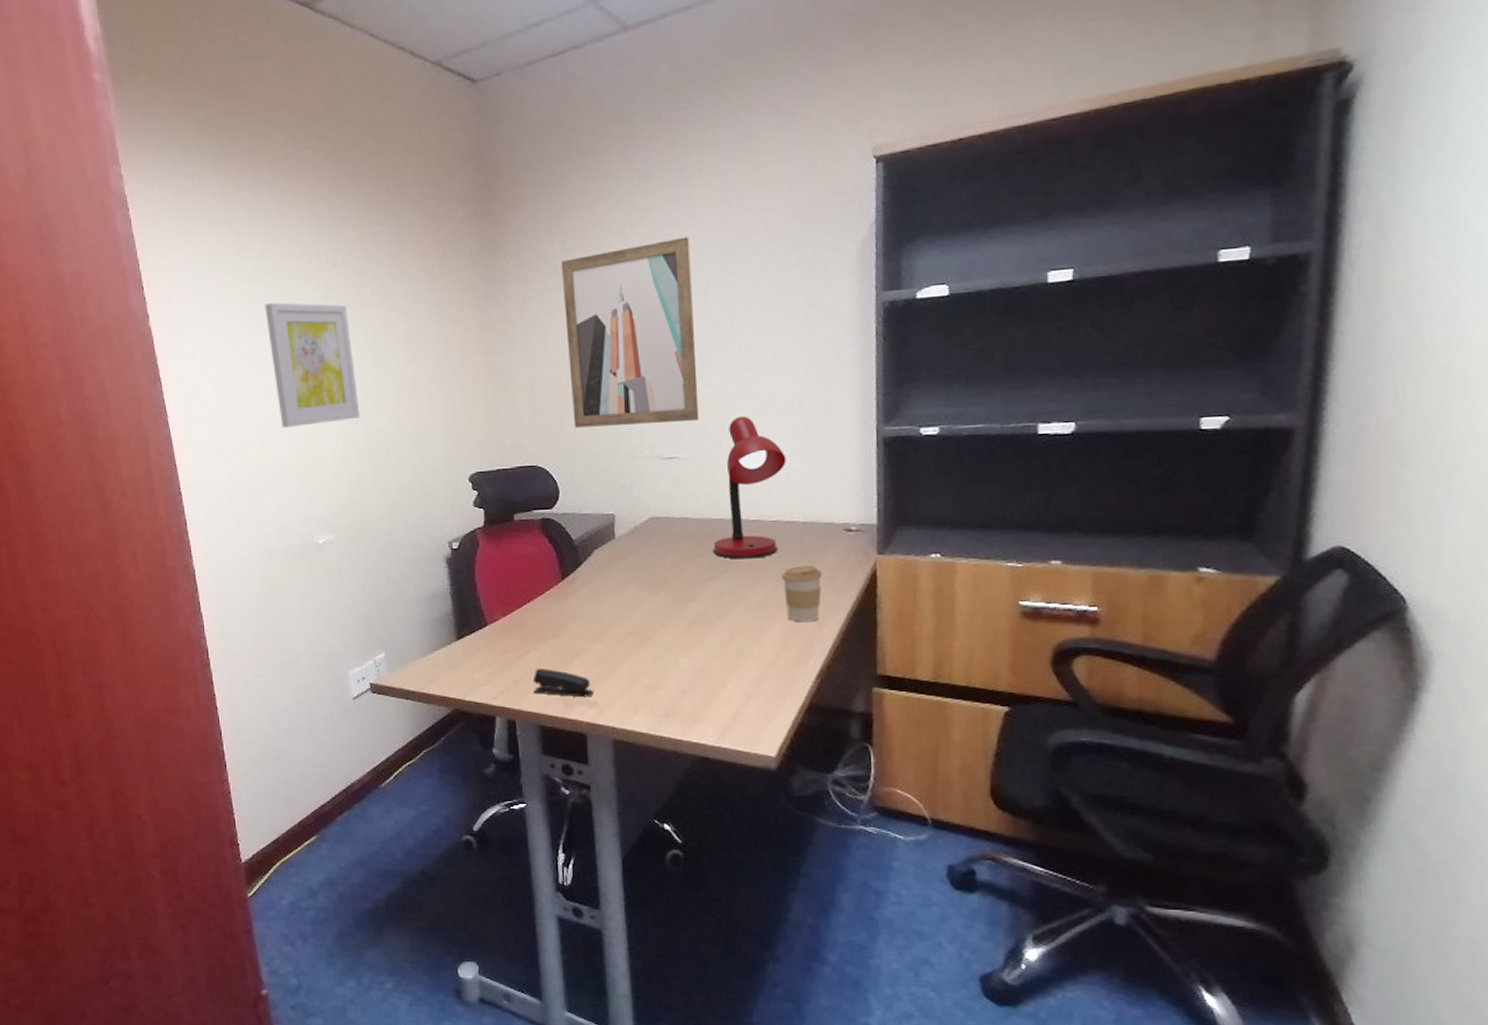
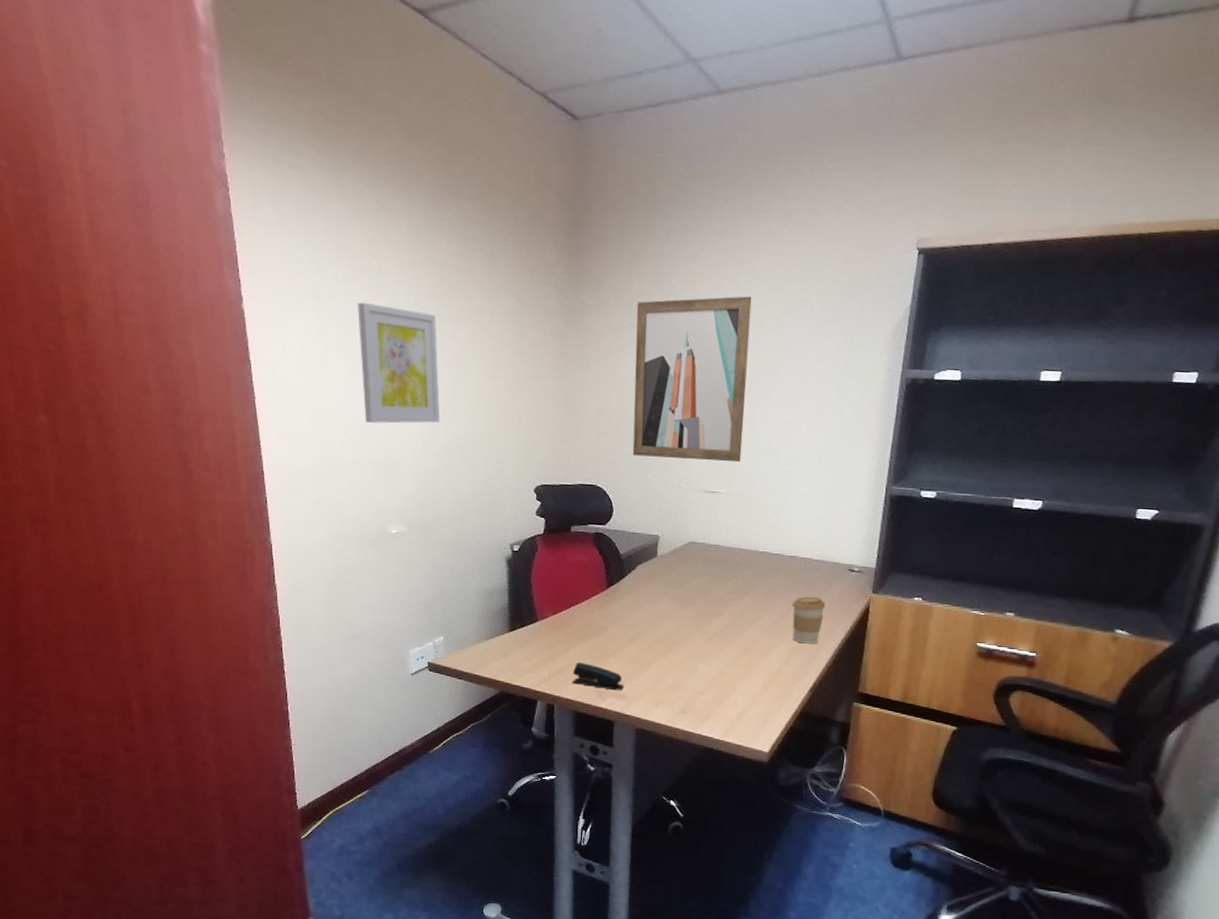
desk lamp: present [713,415,786,559] -> none [738,462,809,587]

